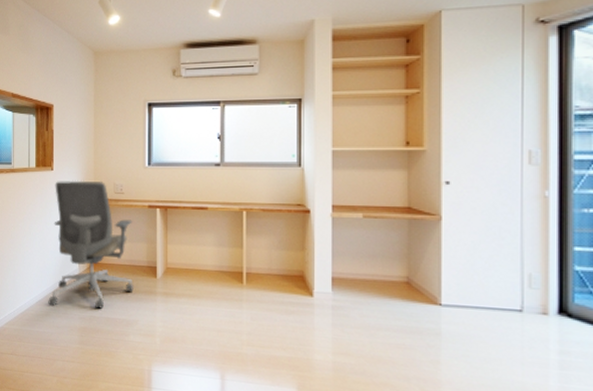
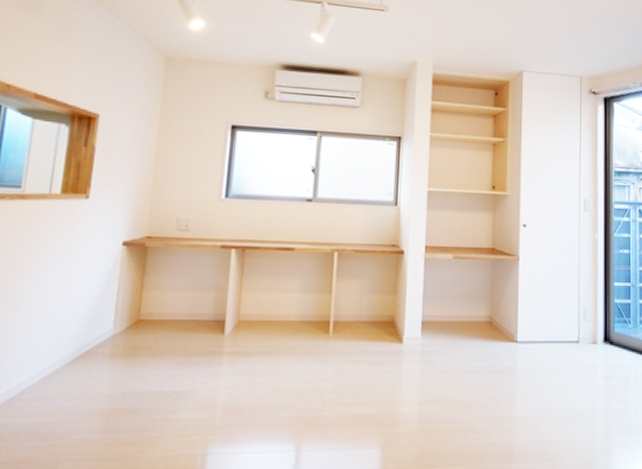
office chair: present [48,180,134,309] -> none [58,212,198,383]

